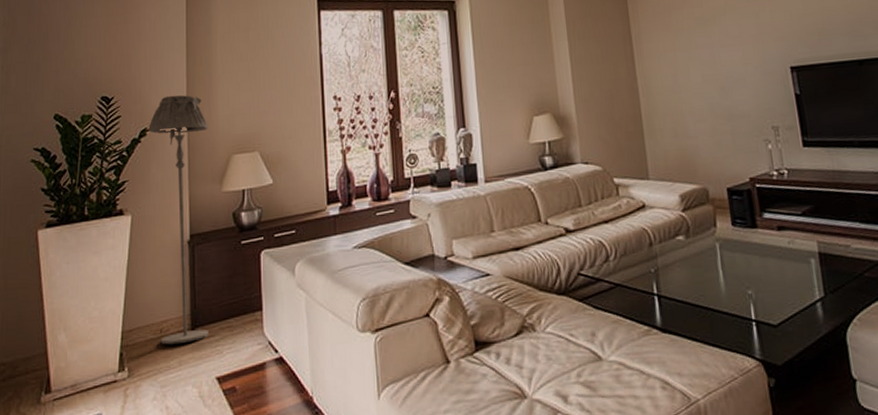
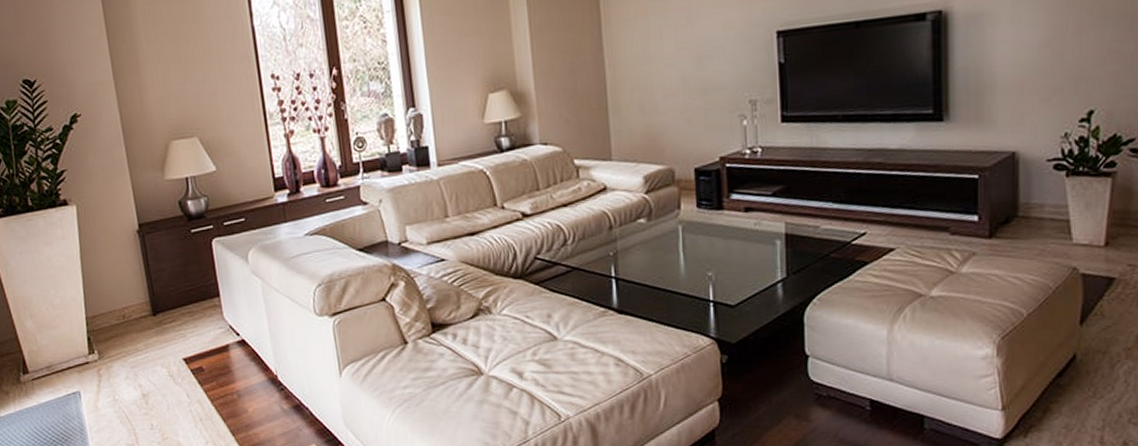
floor lamp: present [148,95,209,345] -> none [78,76,170,330]

